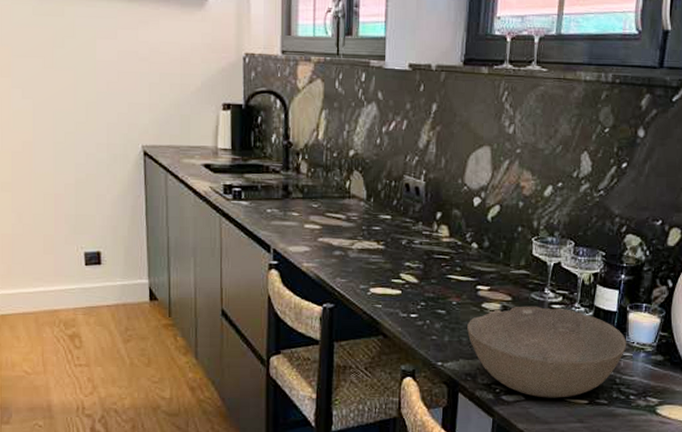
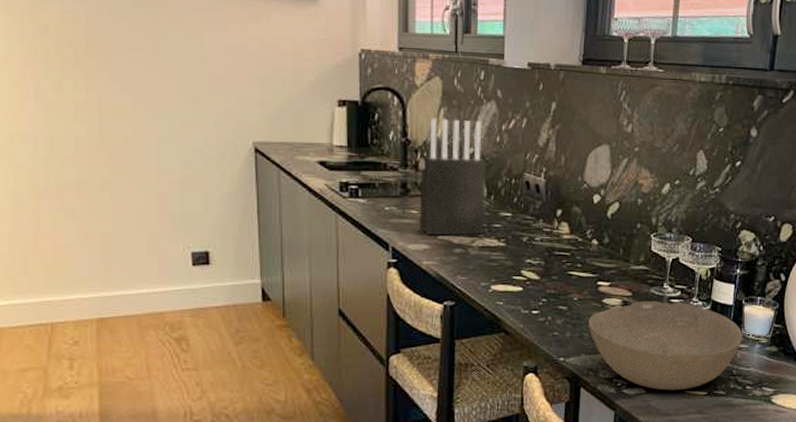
knife block: none [300,121,367,238] -> present [419,118,487,236]

